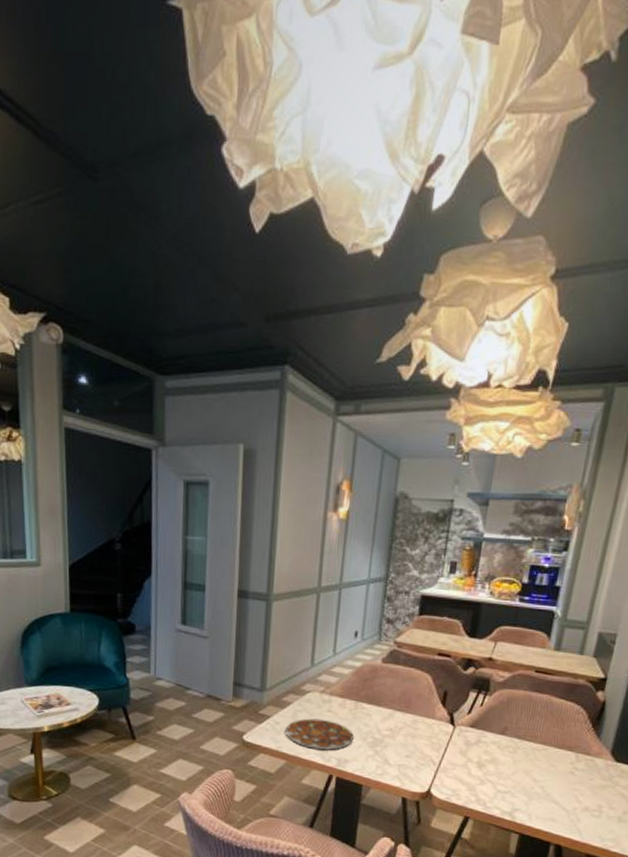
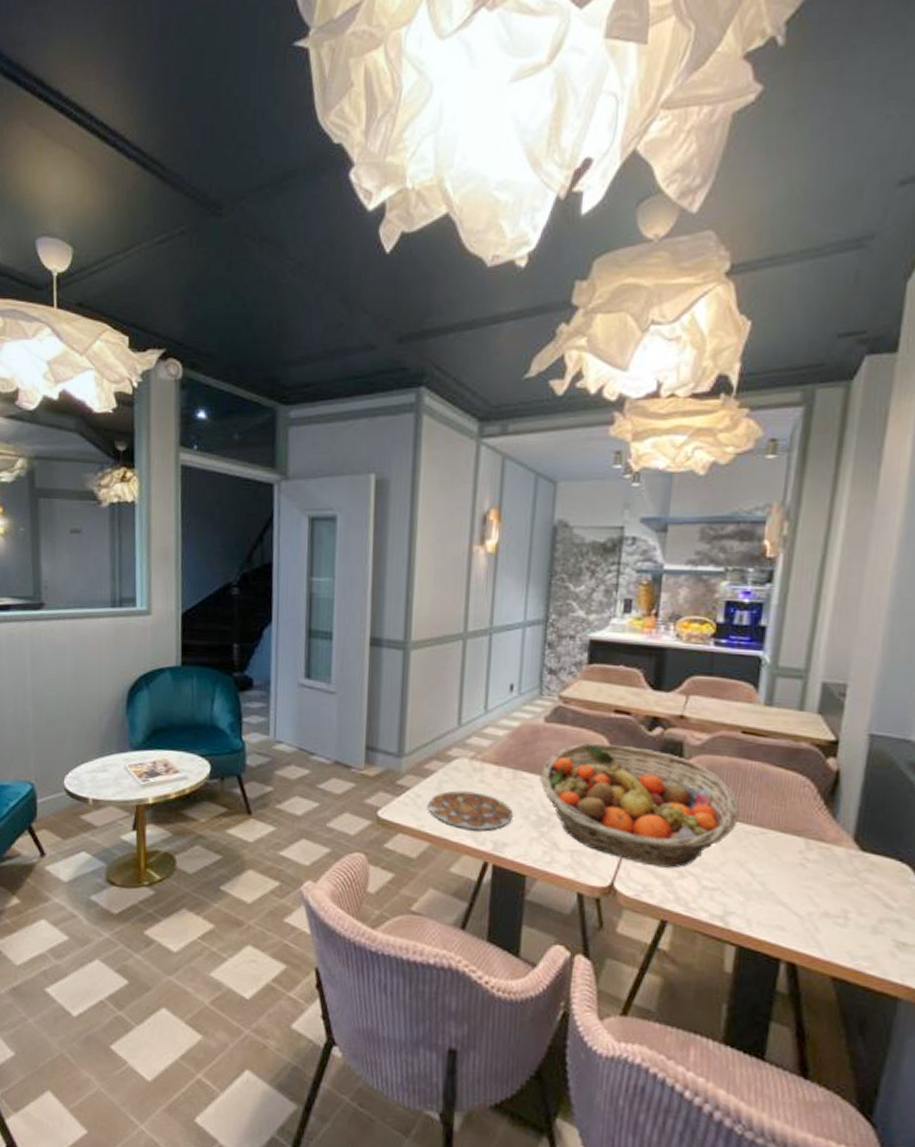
fruit basket: none [376,679,529,777] -> present [539,742,739,868]

